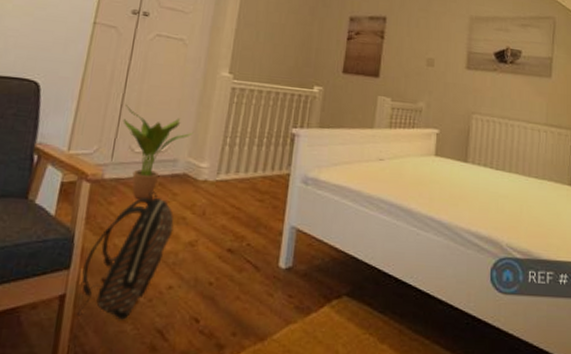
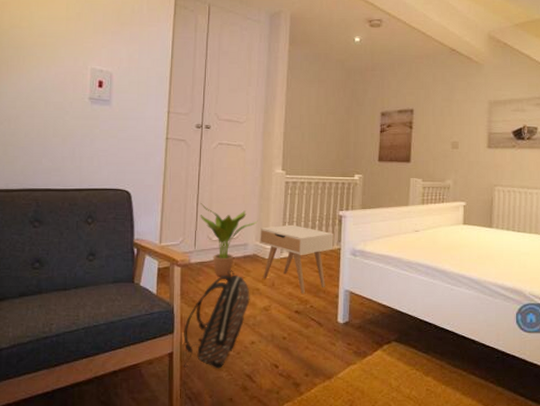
nightstand: none [192,139,283,228] -> present [259,224,334,294]

